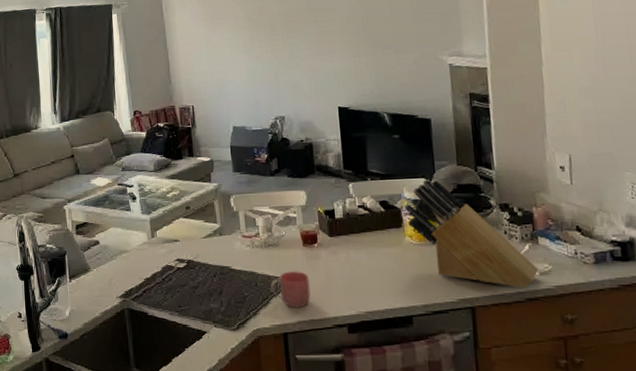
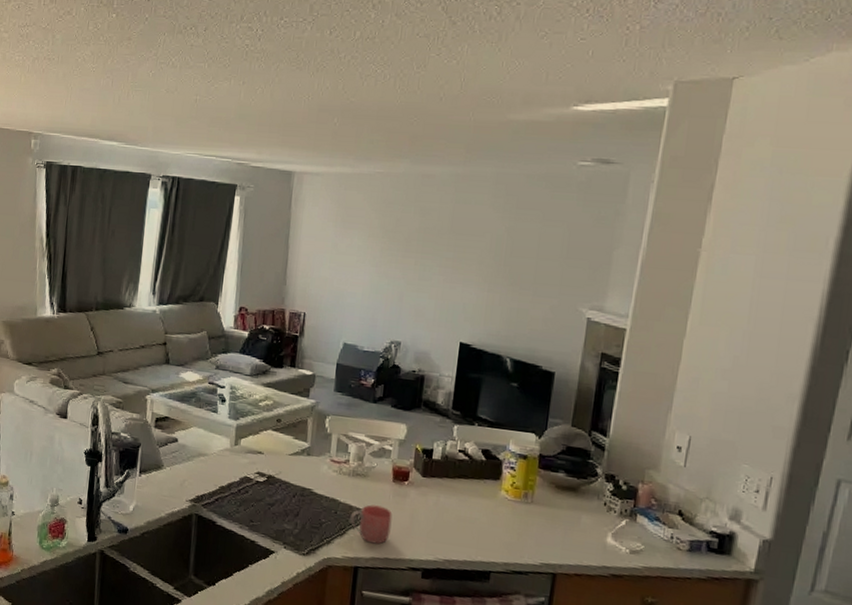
knife block: present [404,179,539,289] -> none [506,435,630,564]

